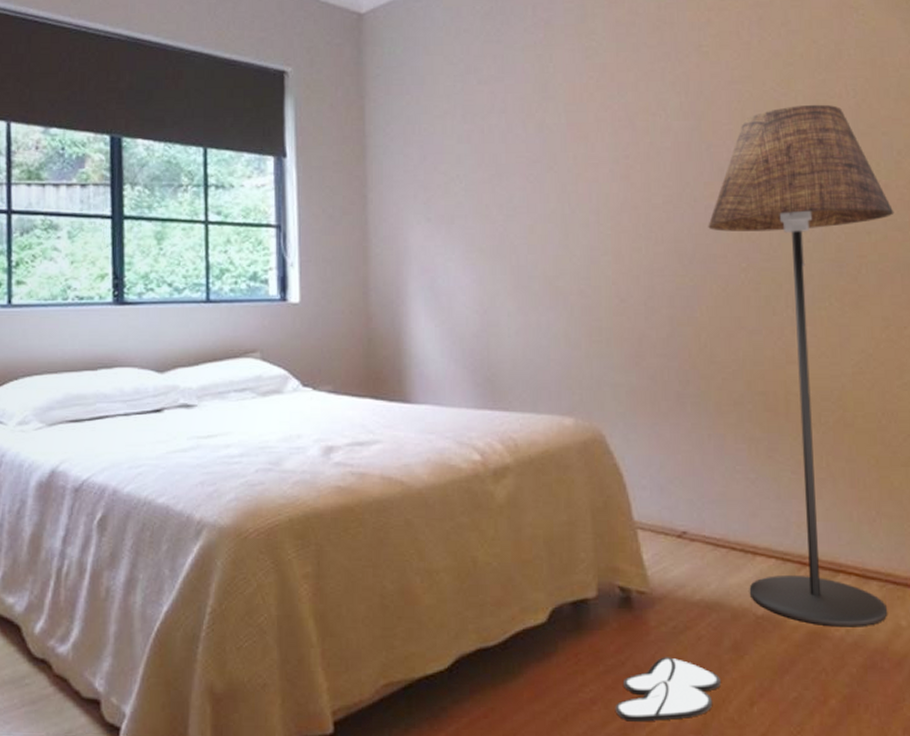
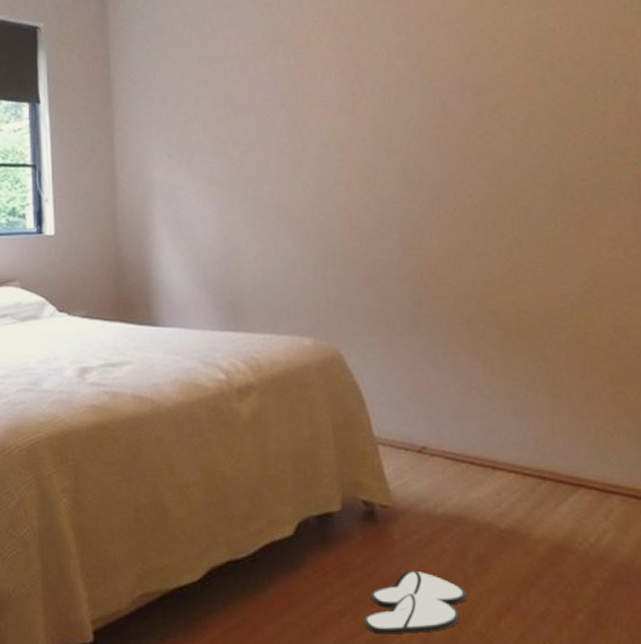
floor lamp: present [708,104,894,627] -> none [433,38,631,542]

